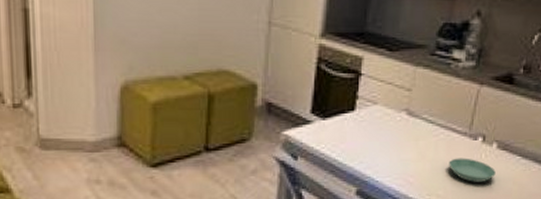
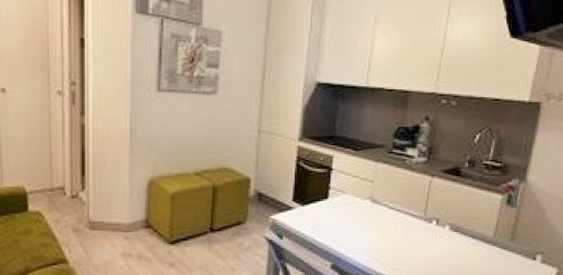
saucer: present [449,158,496,182] -> none [408,238,449,259]

